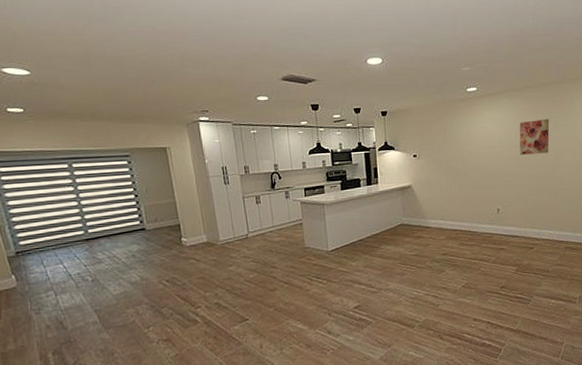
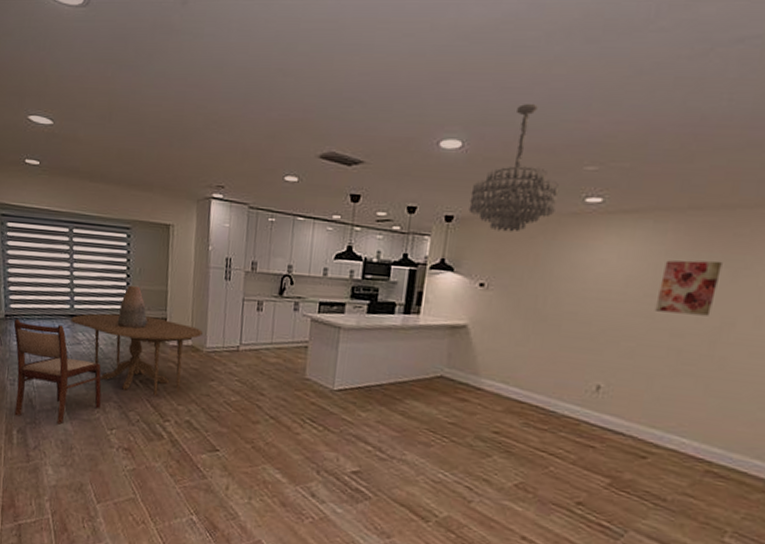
dining chair: none [26,249,133,341] -> present [13,319,102,425]
dining table: none [87,225,214,292] -> present [71,313,203,396]
decorative urn: none [134,202,164,240] -> present [117,285,149,329]
chandelier: none [395,29,450,118] -> present [468,104,559,232]

